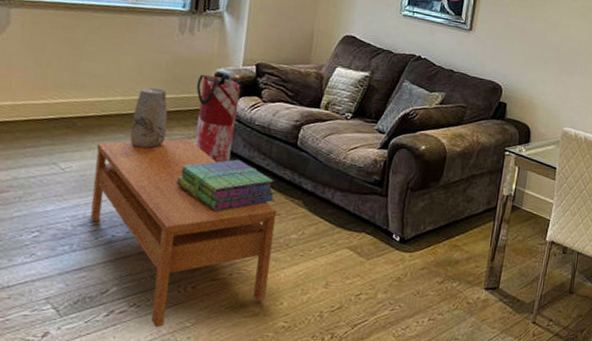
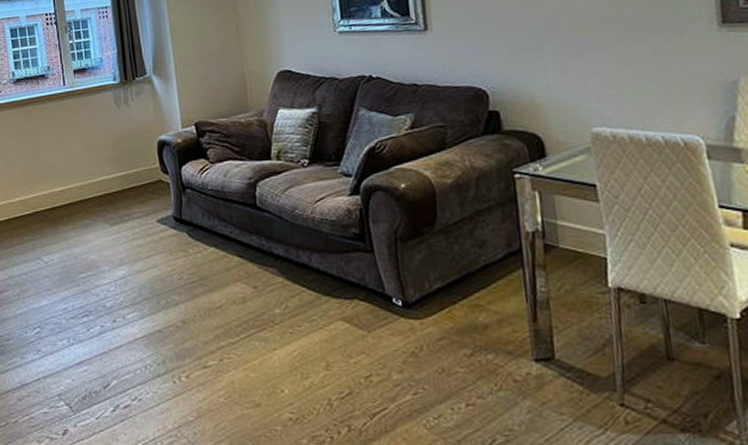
coffee table: present [90,138,278,328] -> none [69,215,264,423]
vase: present [129,87,168,149] -> none [93,167,127,232]
stack of books: present [176,159,276,211] -> none [146,230,248,290]
bag: present [195,74,245,163] -> none [143,140,192,237]

